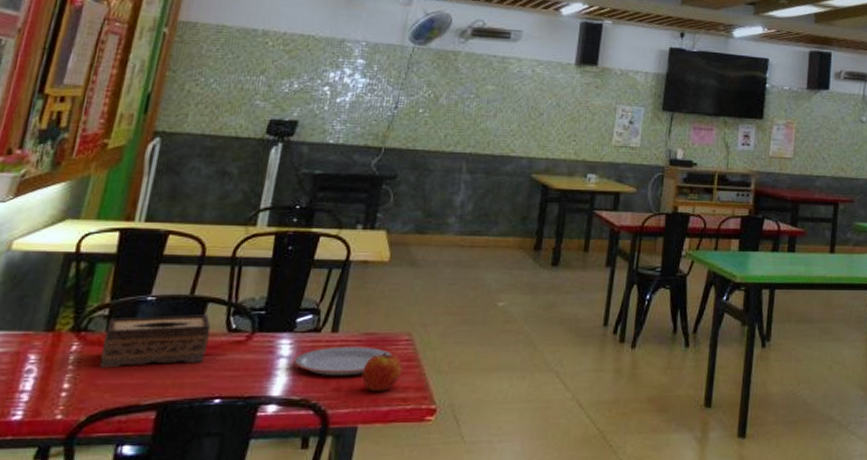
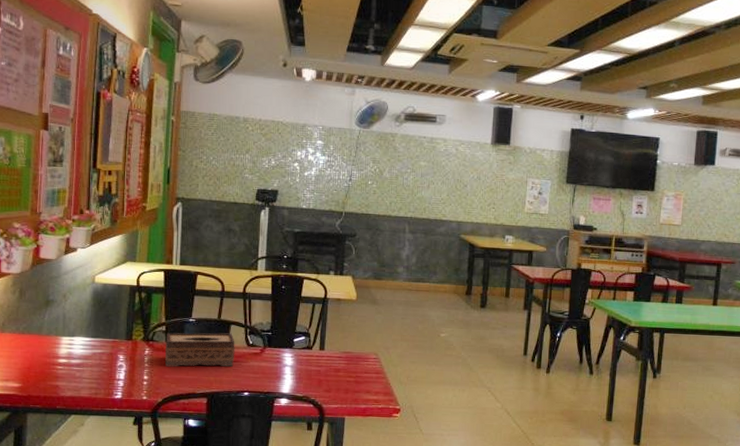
plate: present [293,346,392,377] -> none [295,360,365,382]
apple: present [361,352,403,391] -> none [344,366,373,394]

